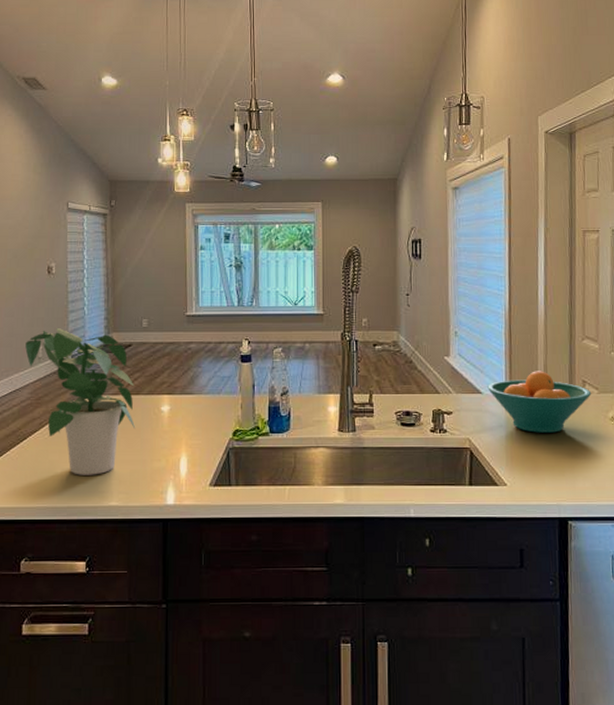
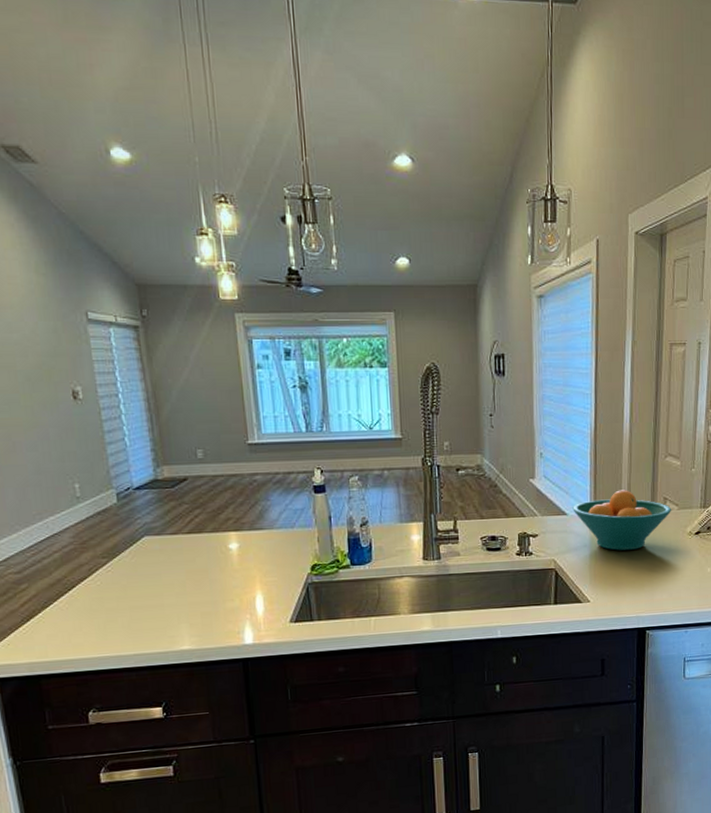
potted plant: present [25,328,136,475] -> none [58,463,202,622]

